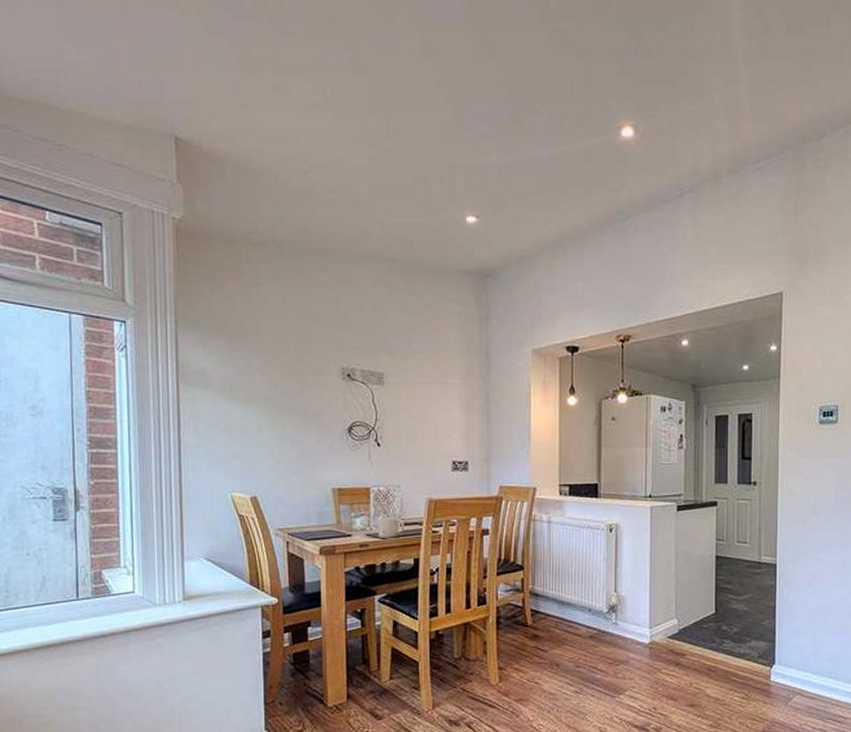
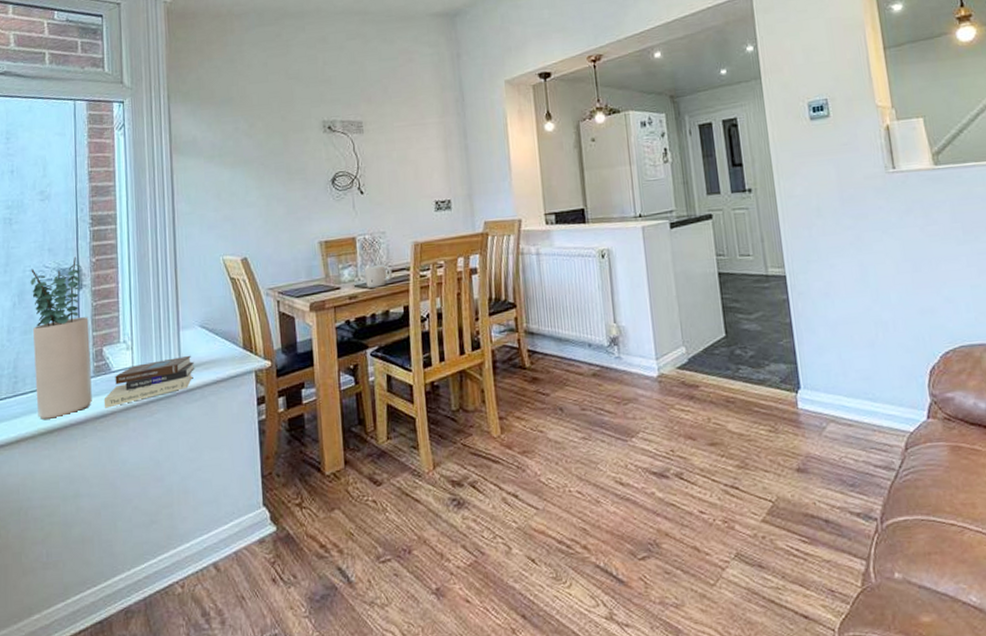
vase: none [22,477,91,634] -> present [30,257,92,420]
books: none [102,585,200,629] -> present [103,355,195,408]

